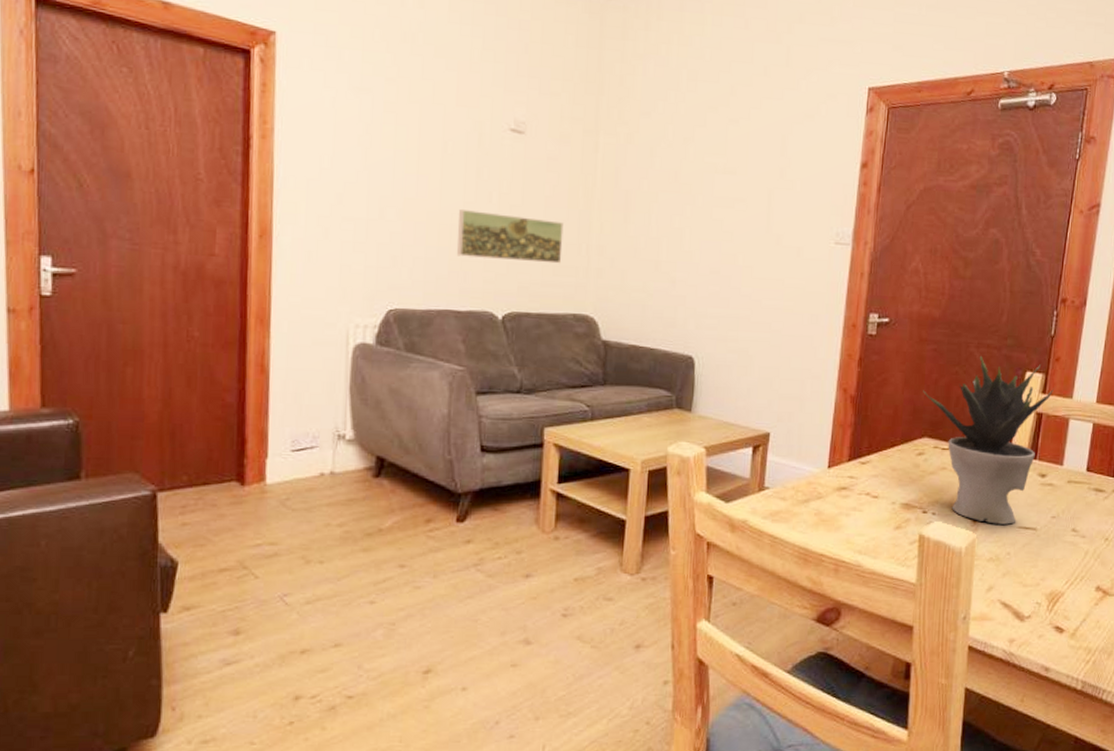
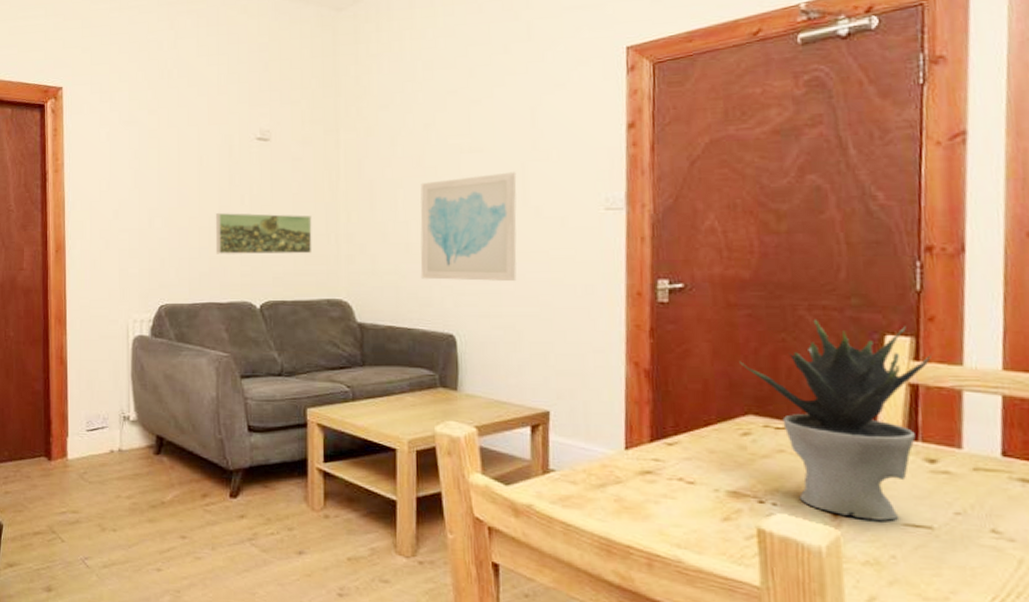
wall art: none [667,197,763,306] -> present [420,172,517,281]

